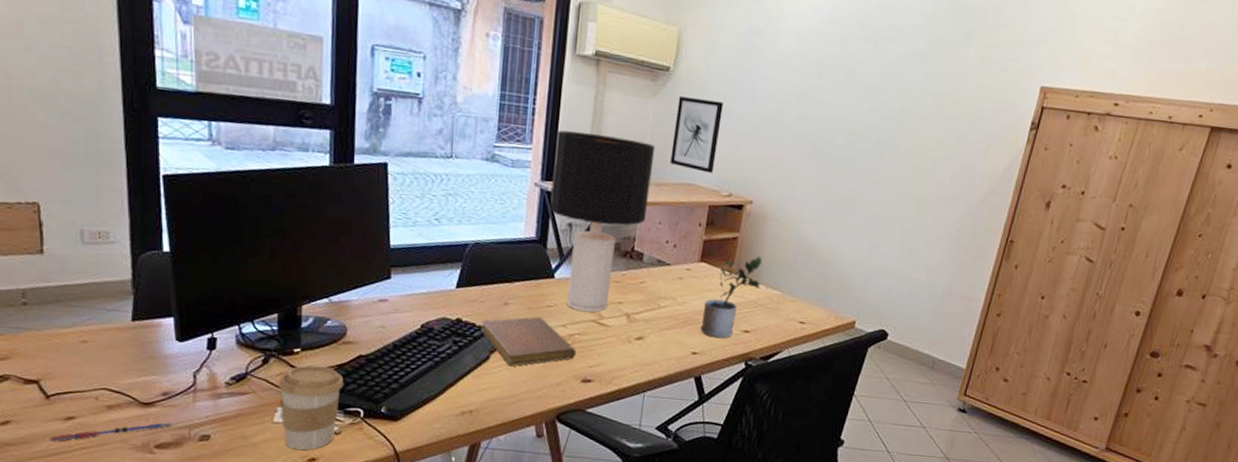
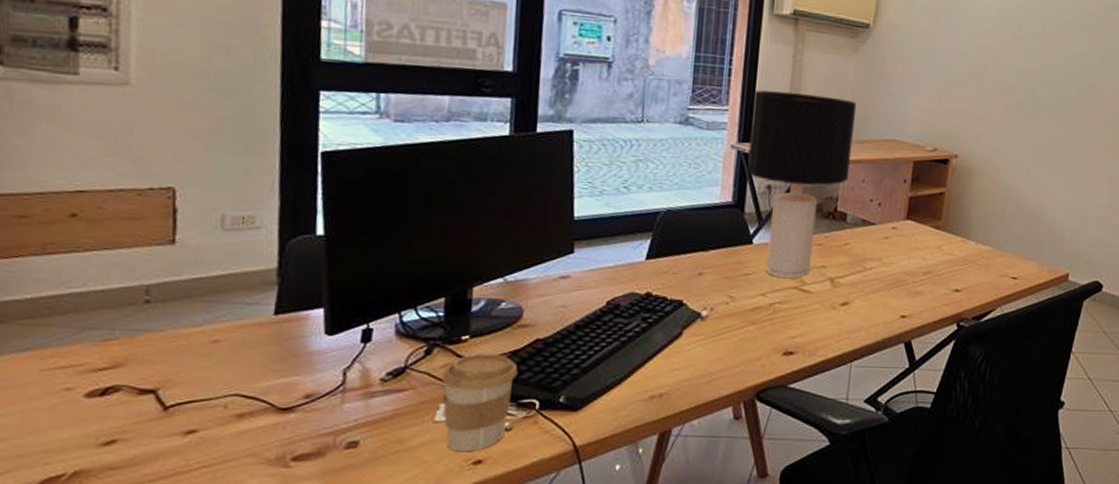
pen: present [50,422,171,442] -> none [164,429,313,461]
notebook: present [480,316,577,366] -> none [672,286,777,341]
wall art: present [670,96,724,173] -> none [872,52,925,128]
potted plant: present [701,257,762,339] -> none [909,212,970,300]

